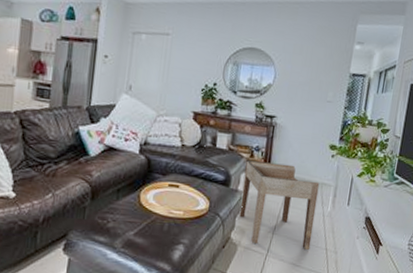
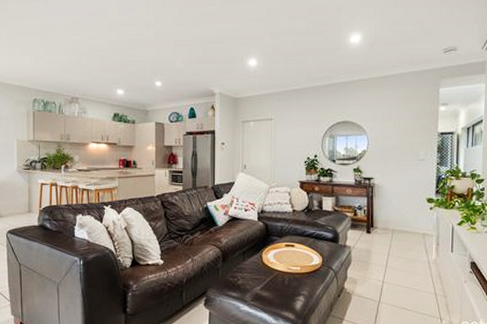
side table: present [239,160,320,250] -> none [350,219,422,295]

